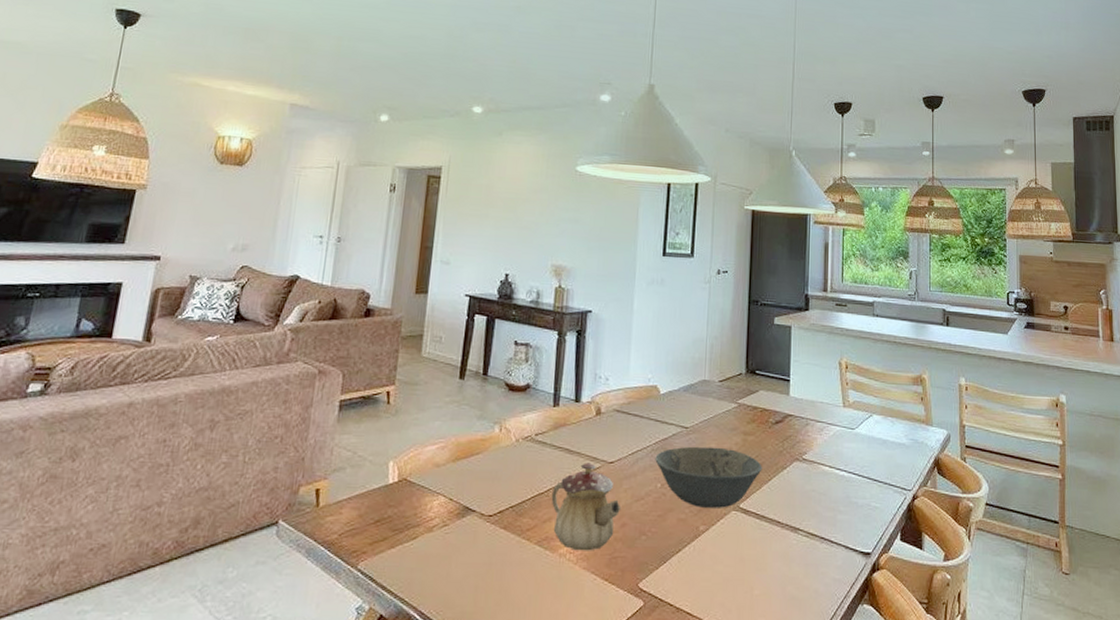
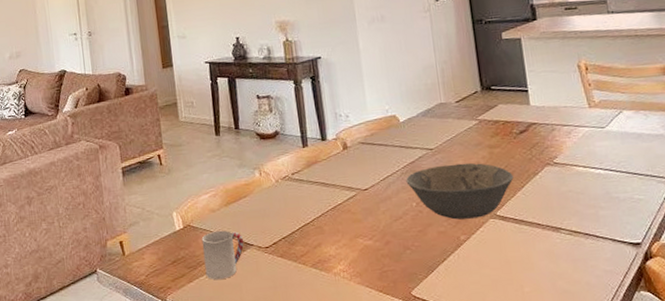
cup: none [412,489,466,548] -> present [201,230,244,279]
teapot: present [551,463,621,551] -> none [316,192,383,269]

